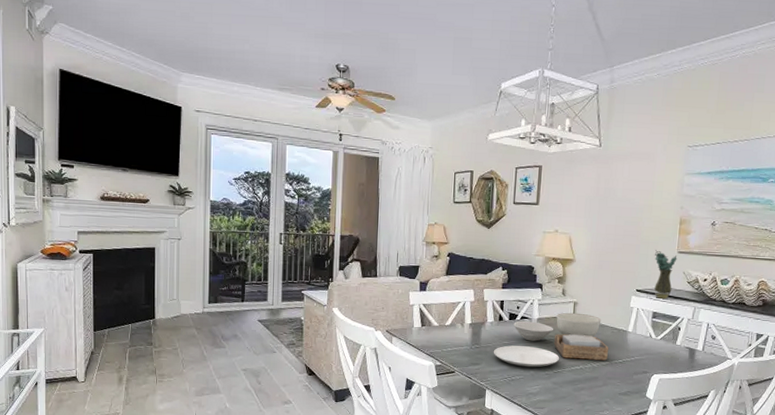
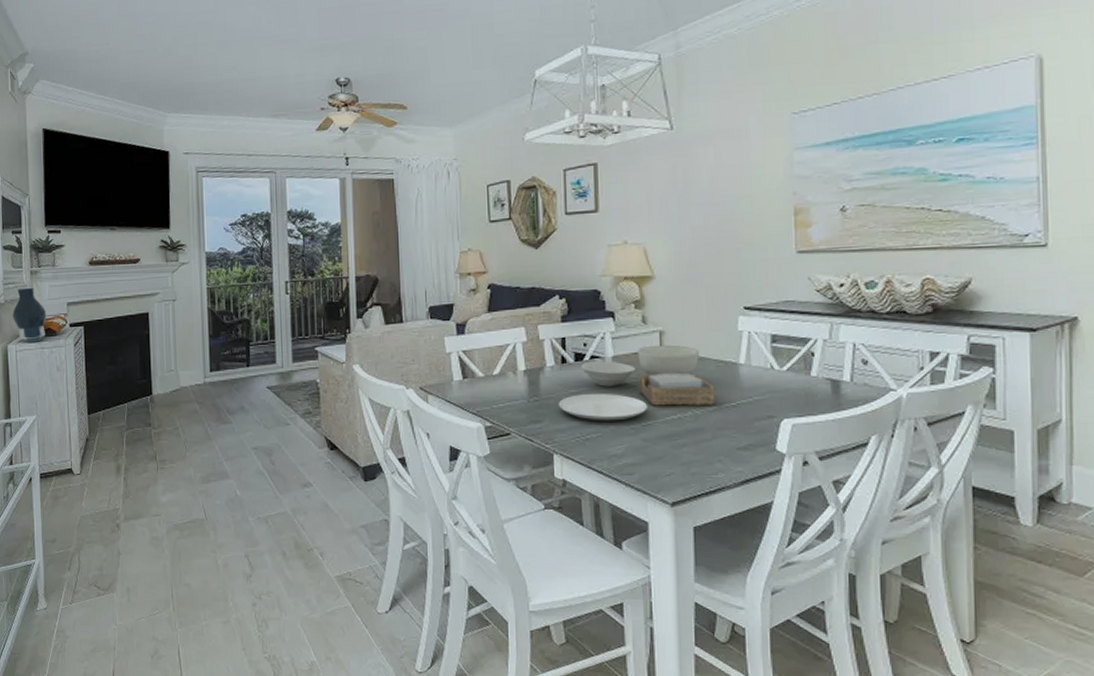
vase: none [22,214,57,264] -> present [12,288,47,342]
vase: present [654,250,677,299] -> none [763,252,797,316]

